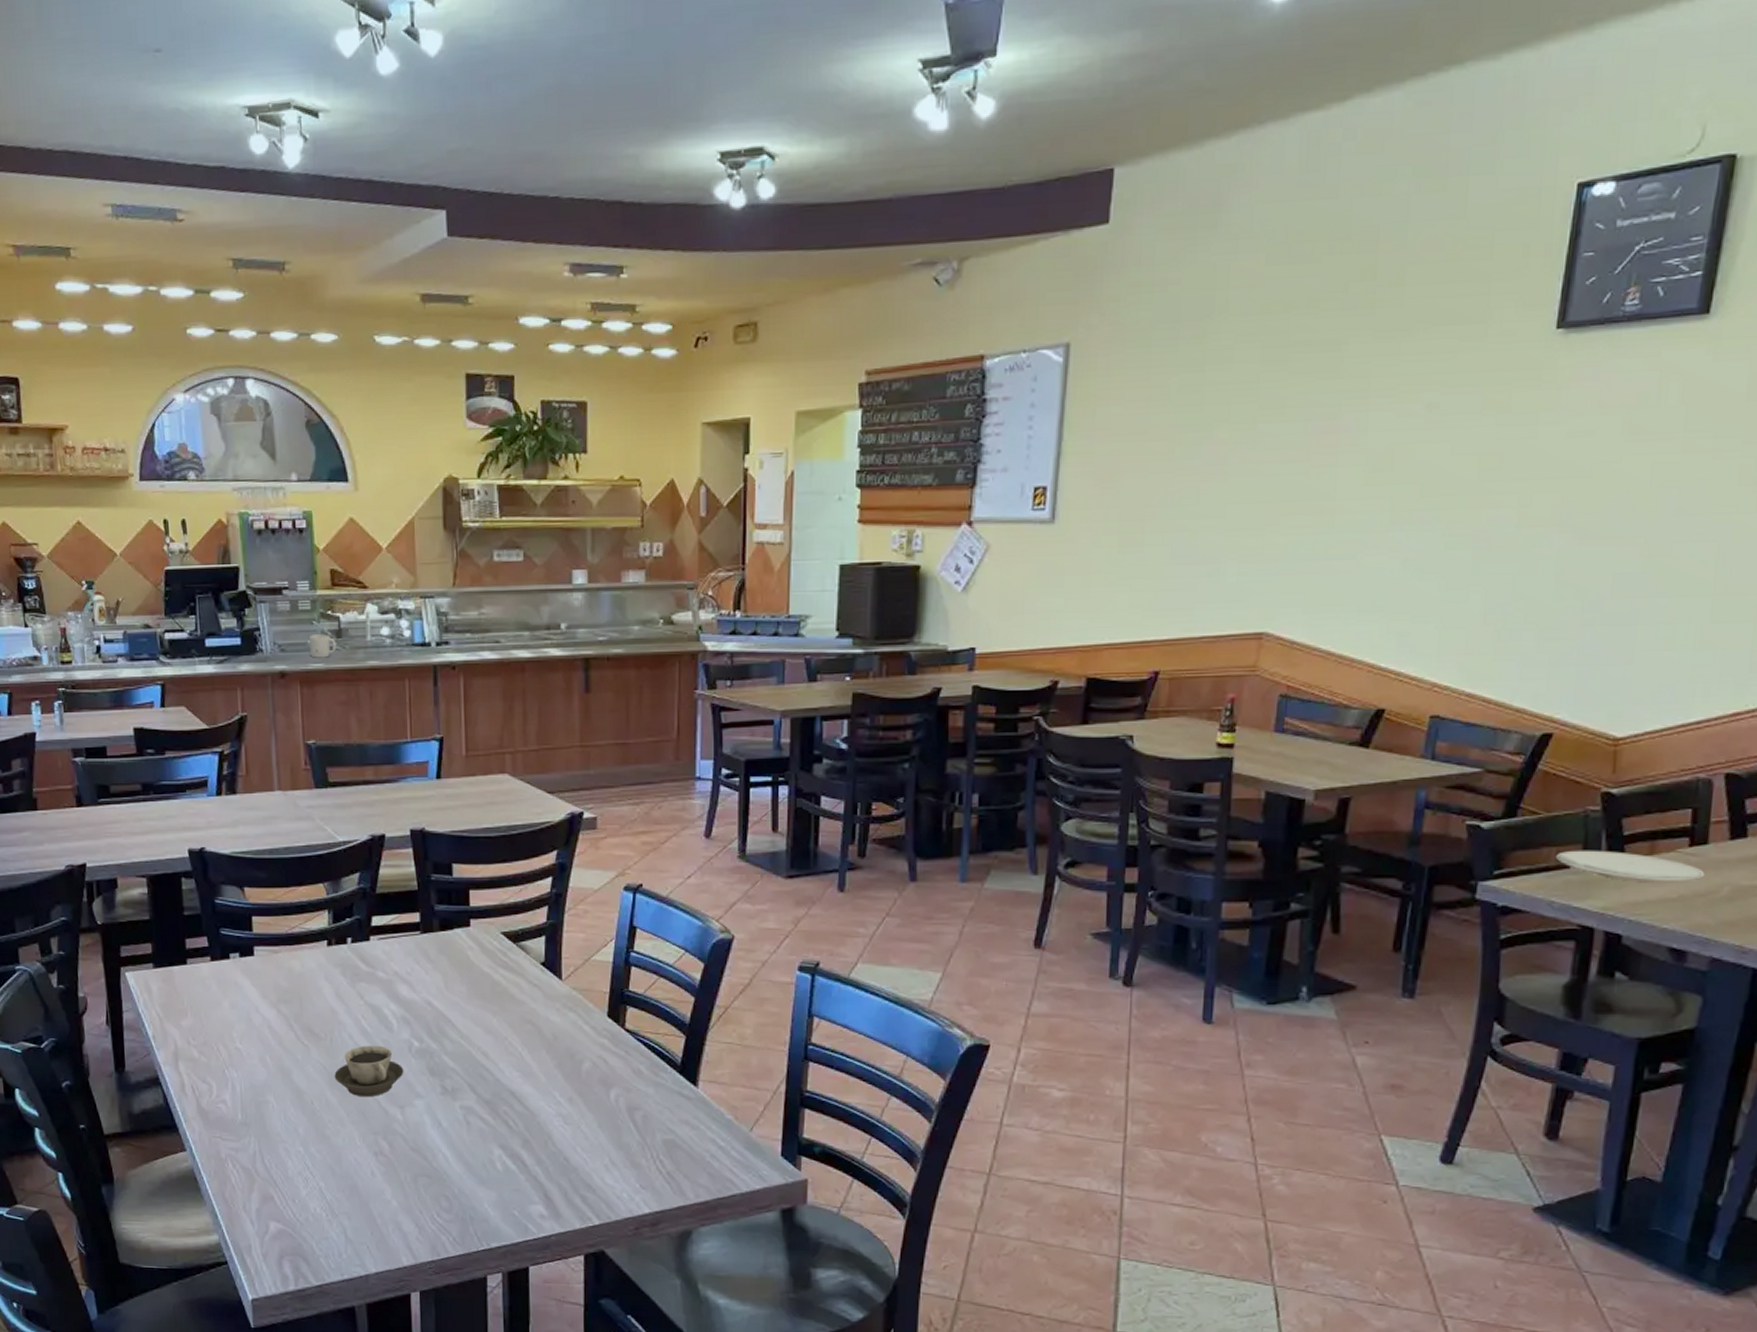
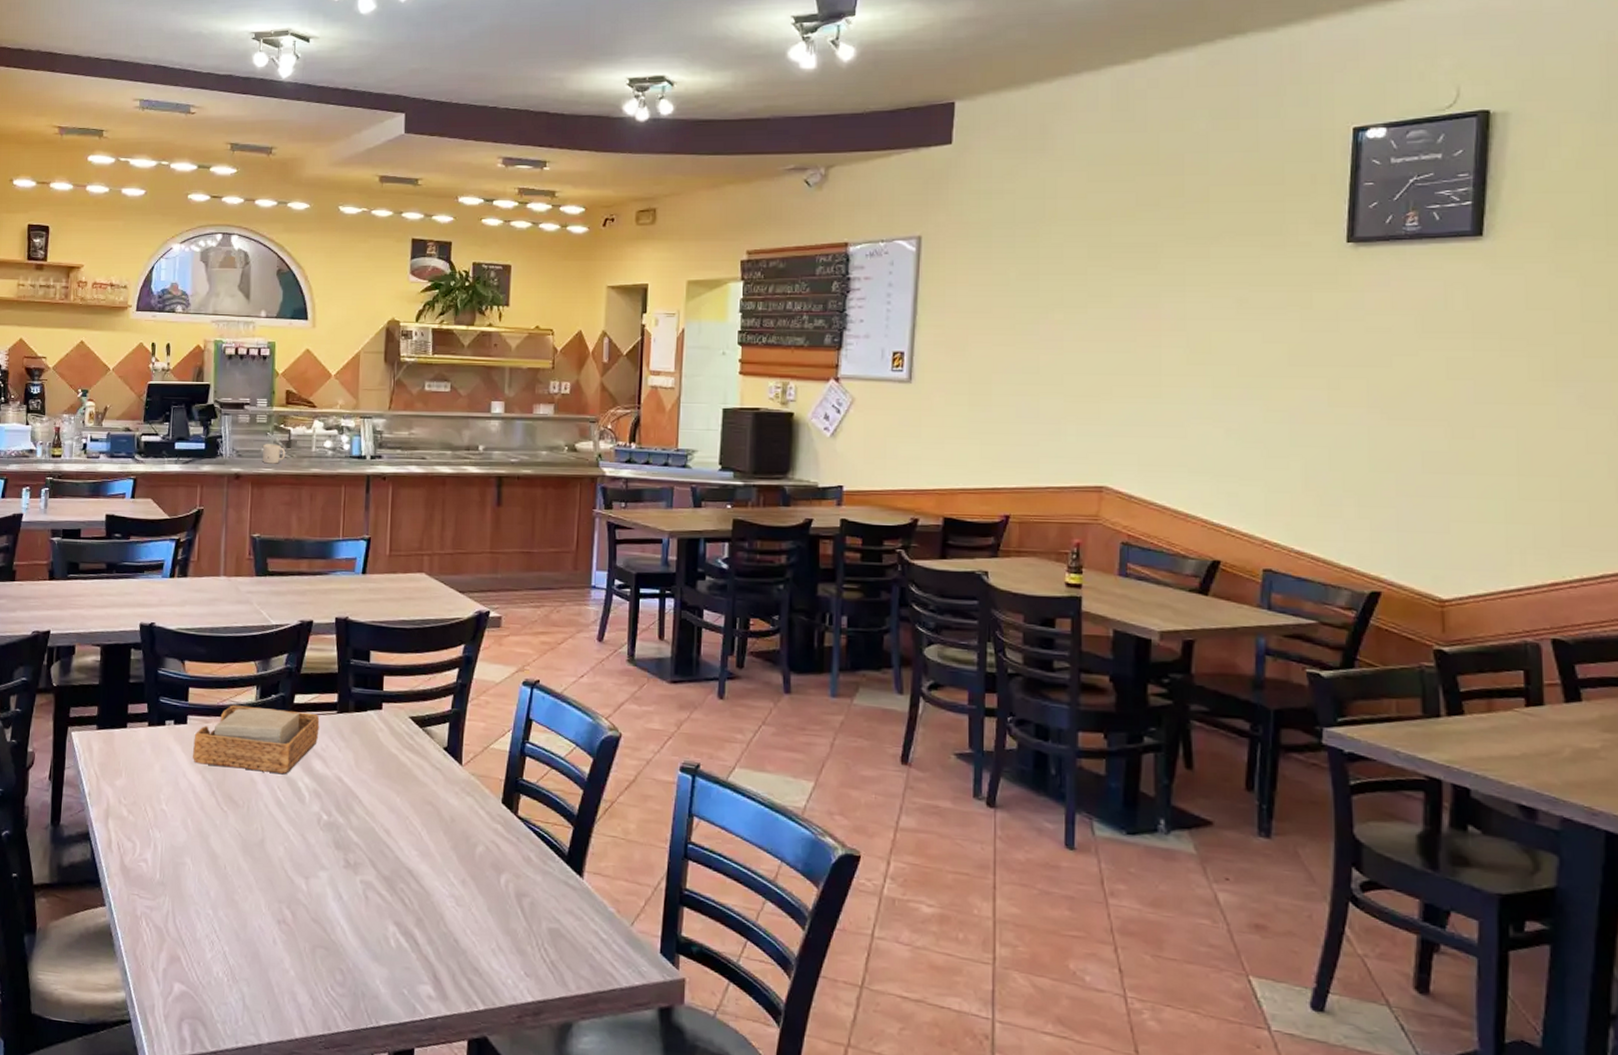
napkin holder: none [263,932,402,1003] -> present [193,705,320,775]
cup: present [334,1045,404,1098] -> none [248,815,312,866]
plate: present [1555,850,1705,883] -> none [1396,703,1545,741]

